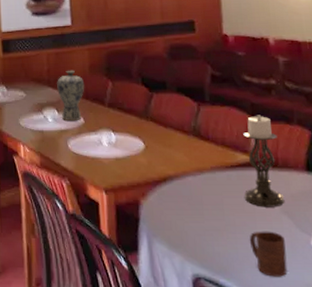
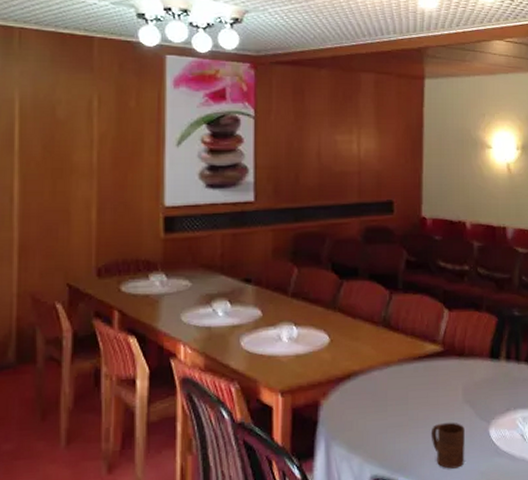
vase: present [57,70,85,121] -> none [232,254,266,315]
candle holder: present [243,115,285,208] -> none [429,302,468,398]

